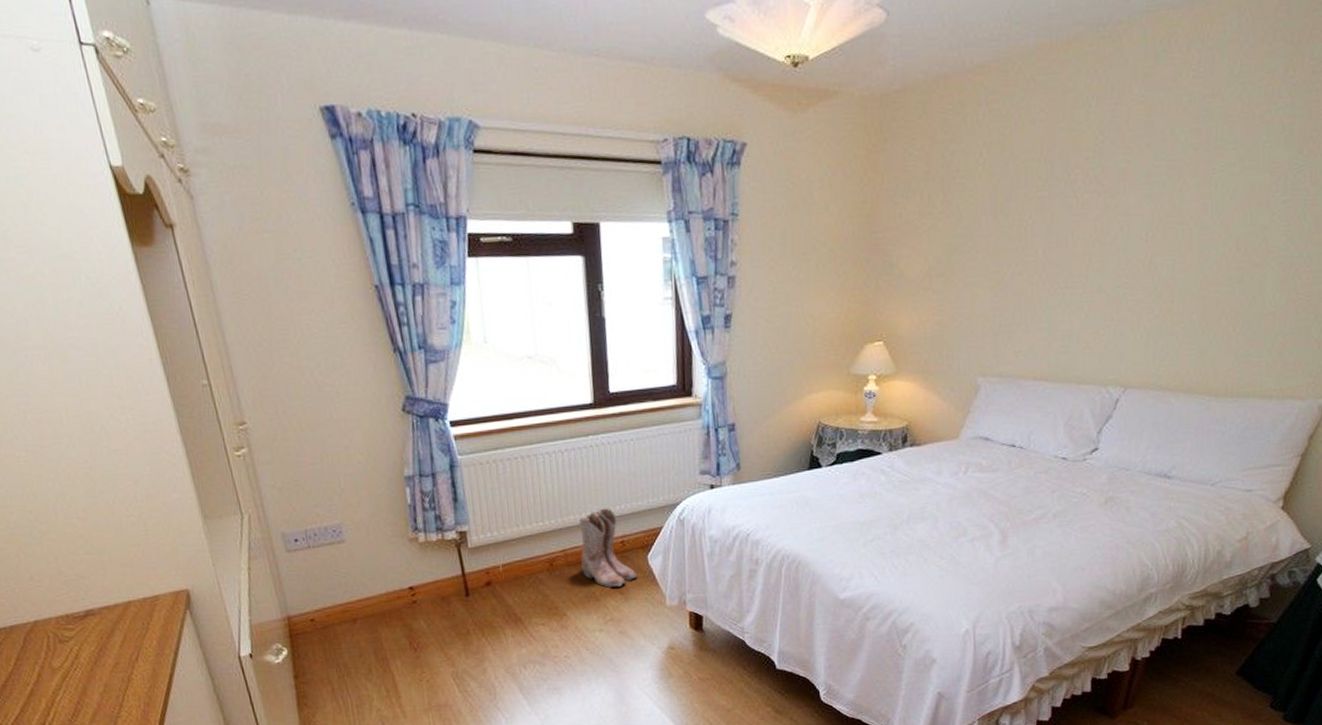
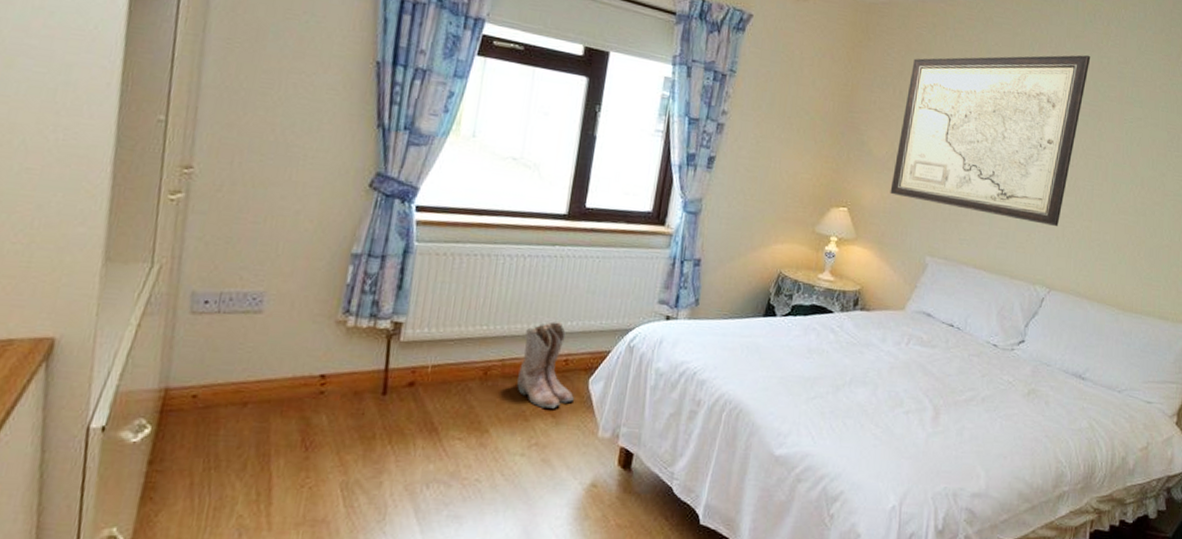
wall art: none [929,96,1166,317] -> present [890,54,1091,226]

